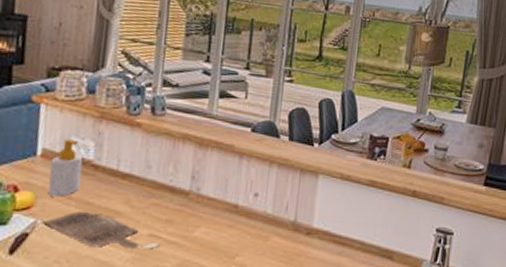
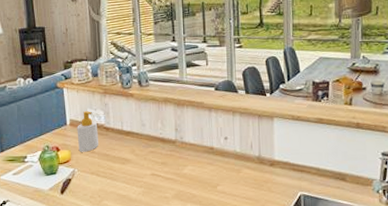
home sign: present [43,211,160,249] -> none [79,161,161,186]

